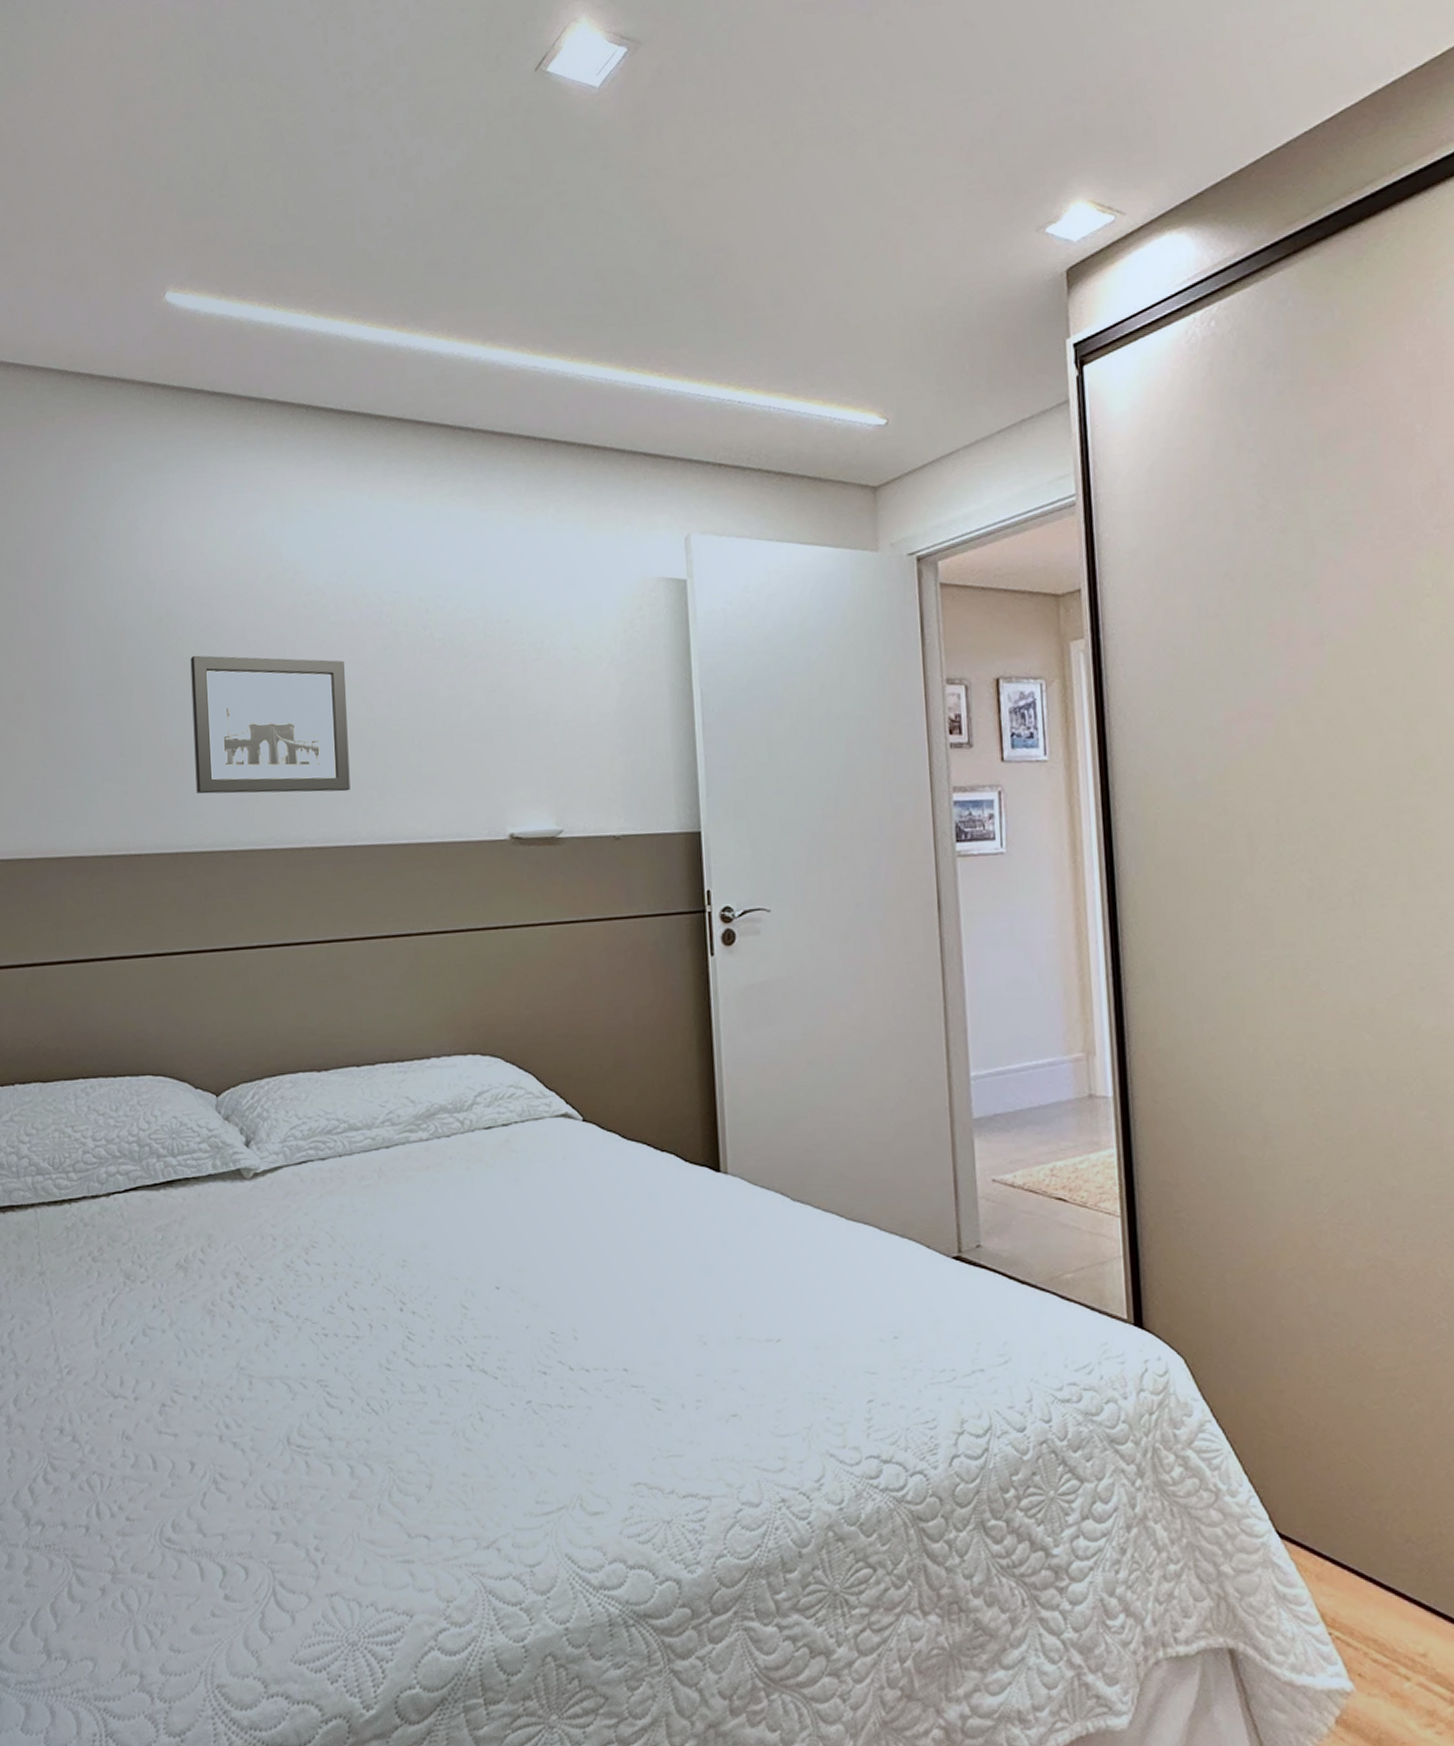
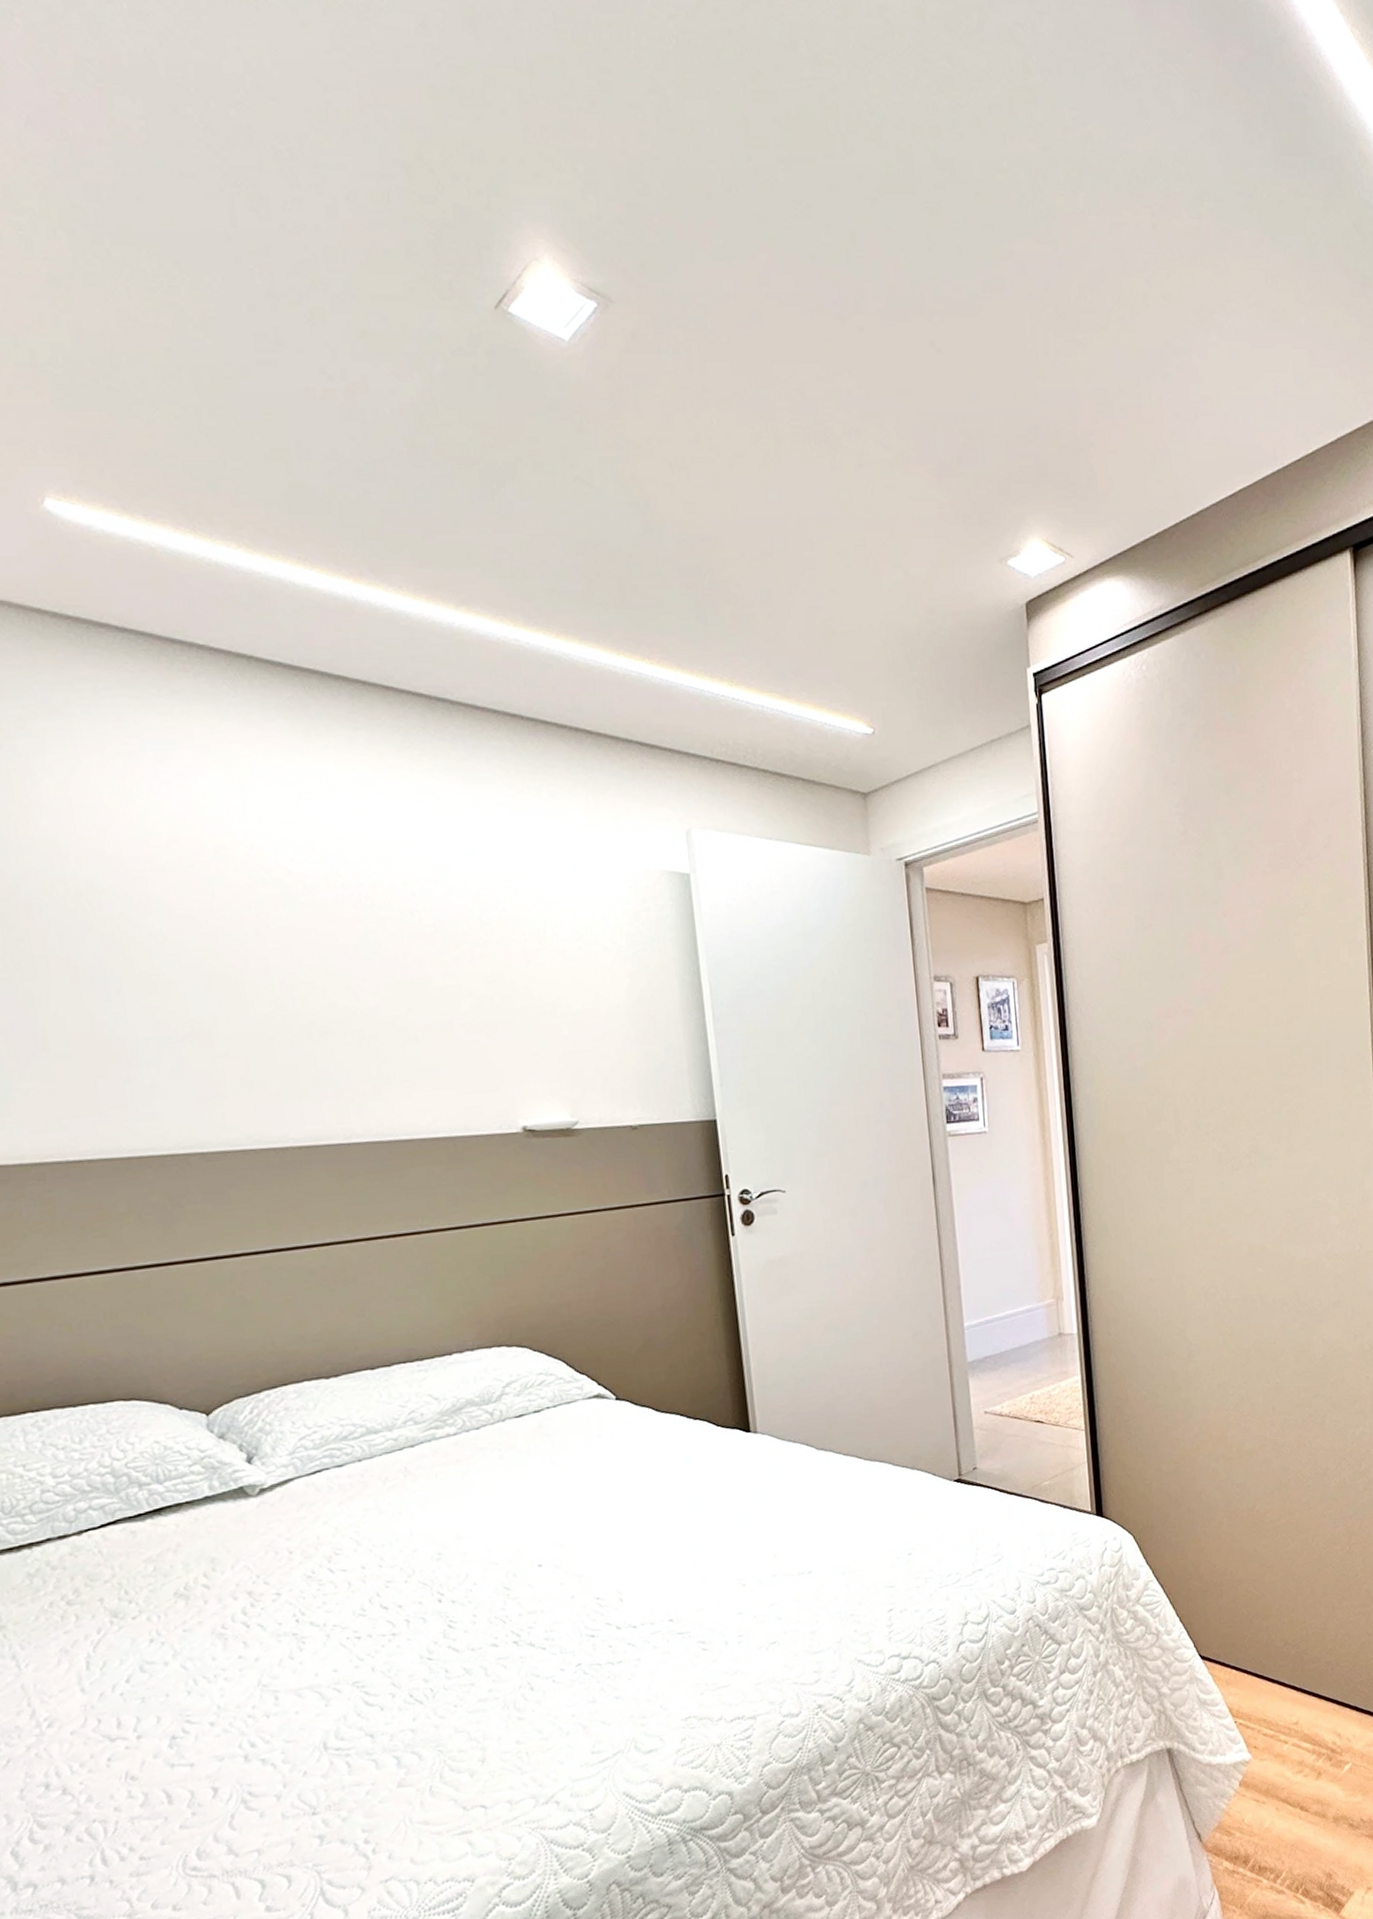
wall art: present [190,655,350,794] -> none [124,935,339,1092]

